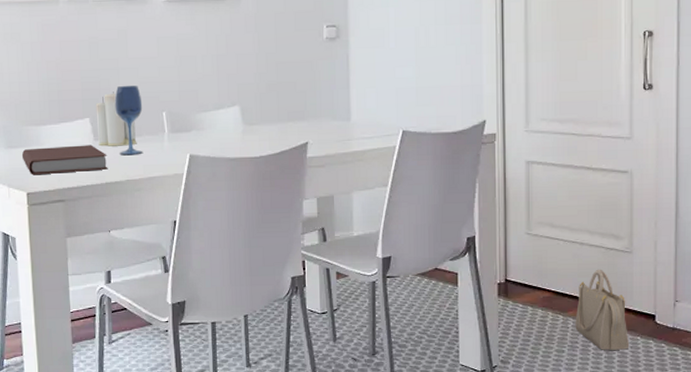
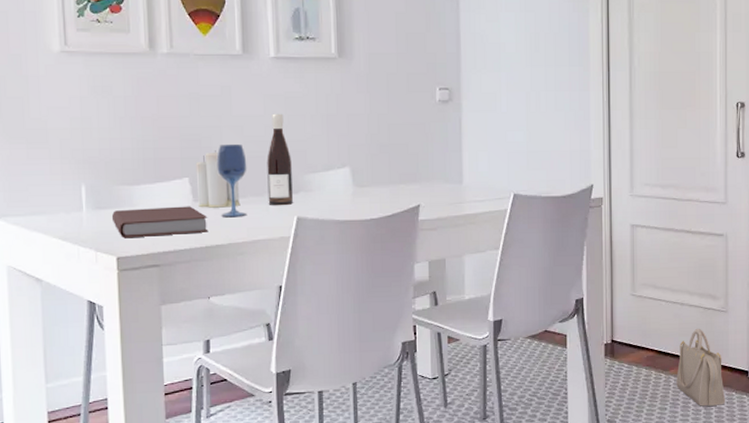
bottle: none [160,55,187,145] -> present [267,113,294,206]

